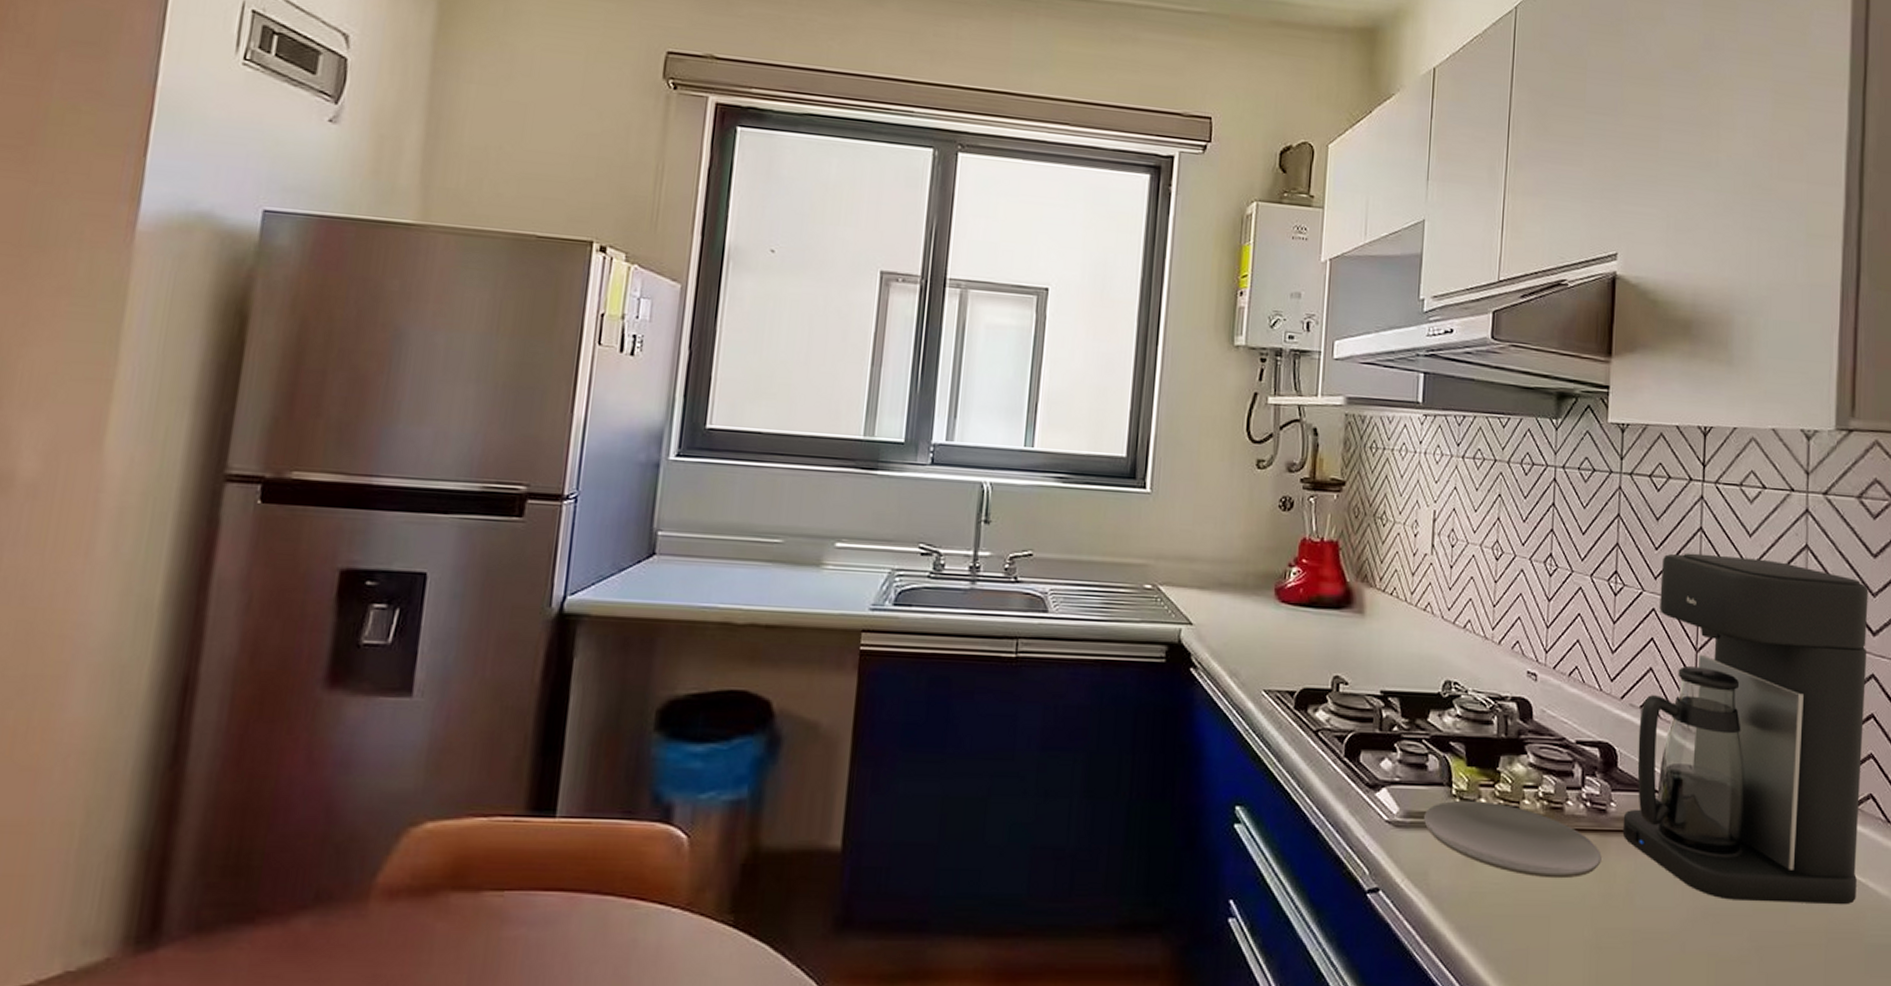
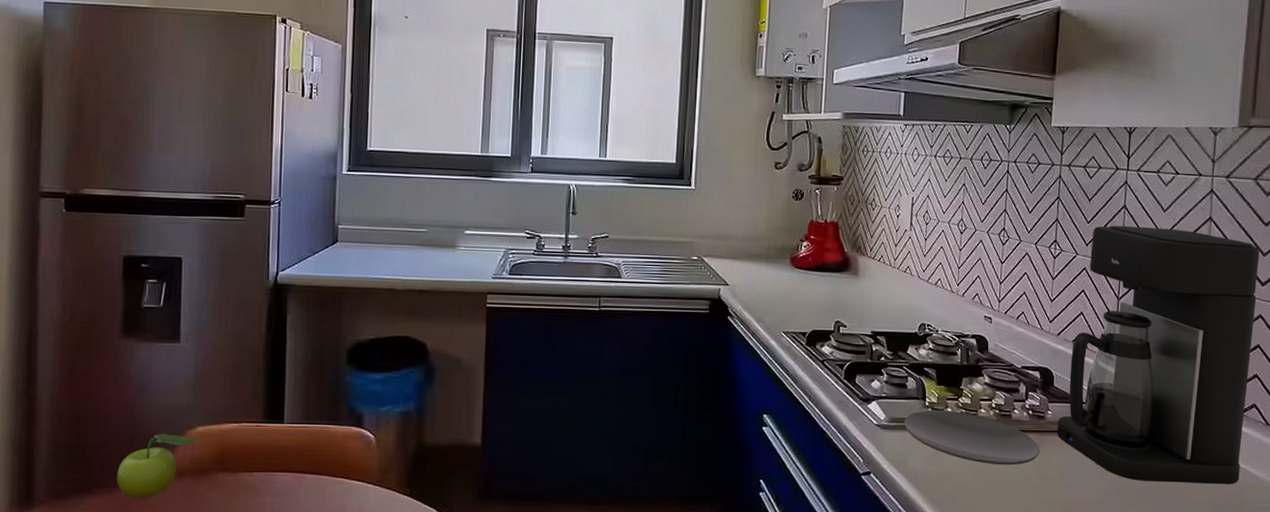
fruit: none [294,831,426,932] -> present [117,433,199,499]

